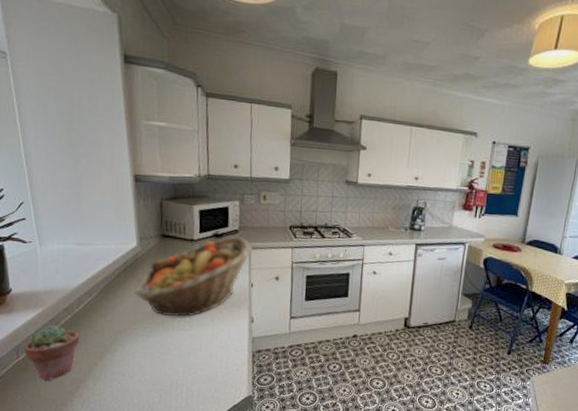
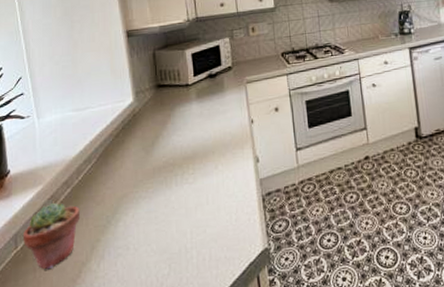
fruit basket: present [135,237,254,317] -> none [135,74,249,172]

